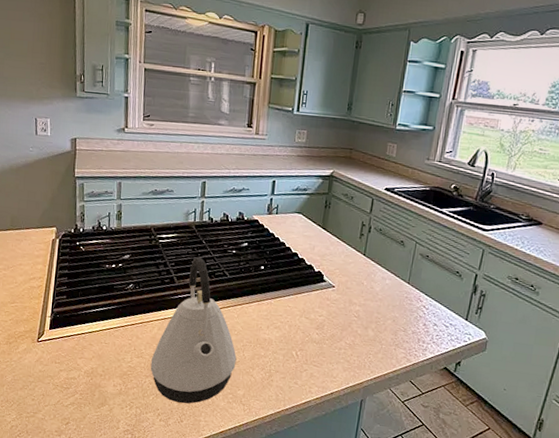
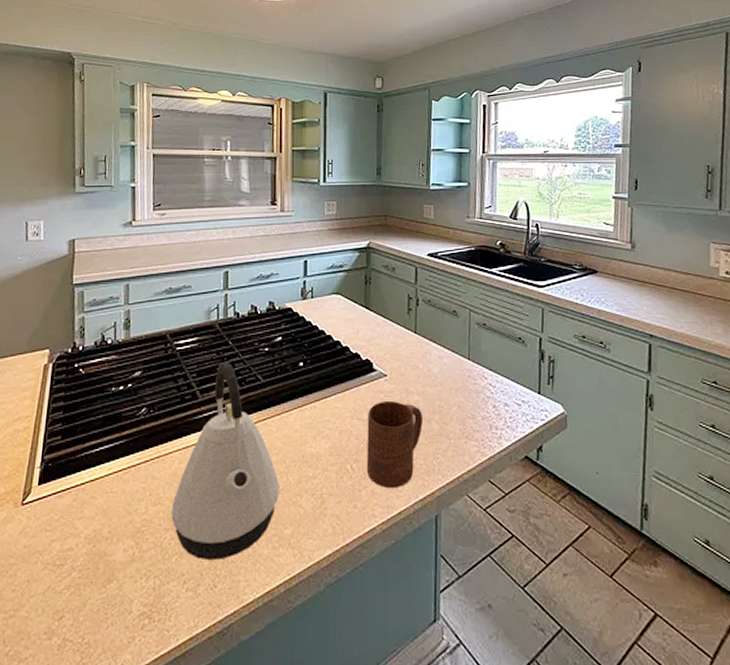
cup: none [308,306,361,375] -> present [366,400,423,489]

